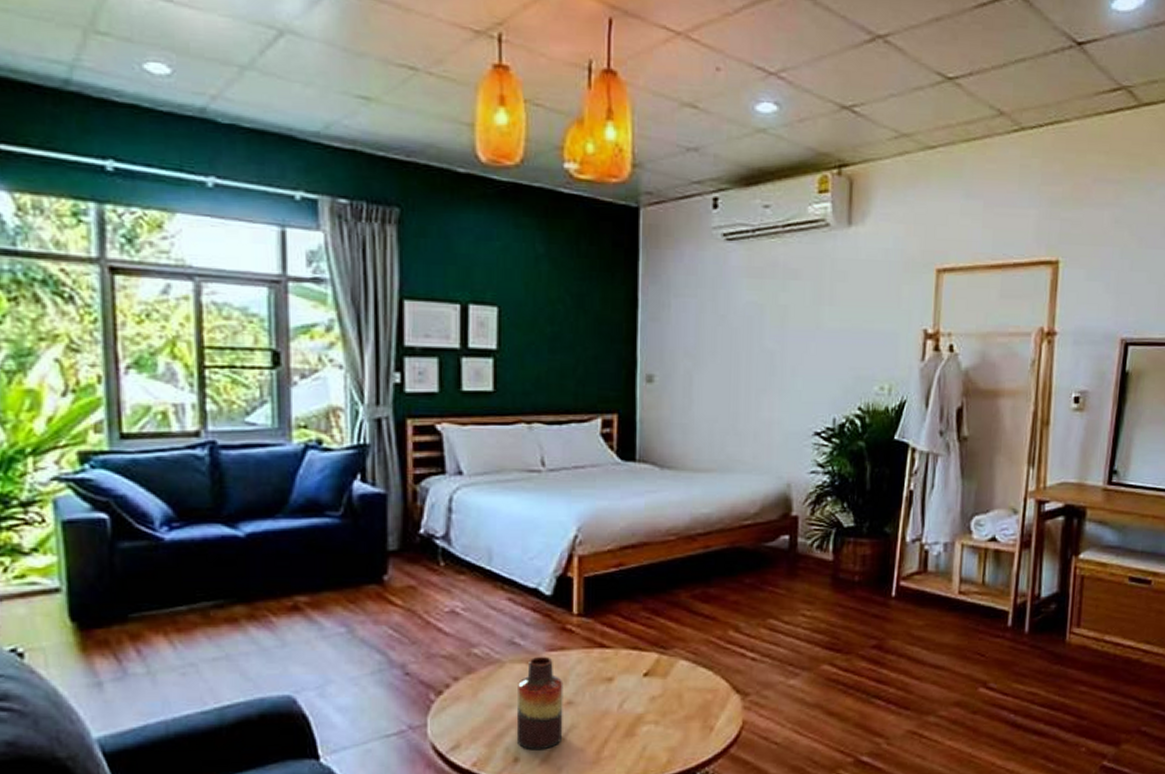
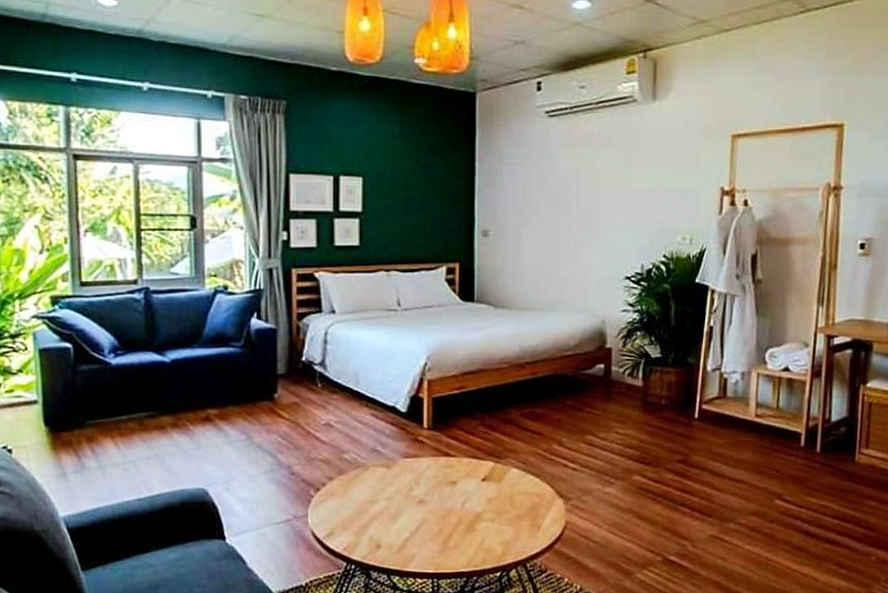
vase: present [516,656,563,751] -> none [378,462,416,540]

